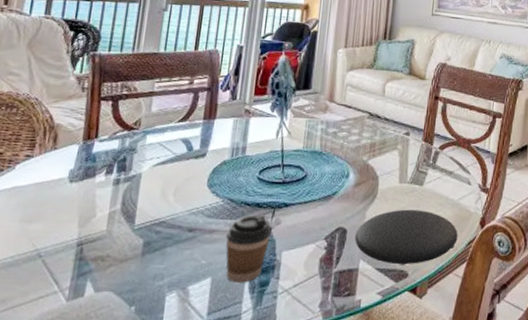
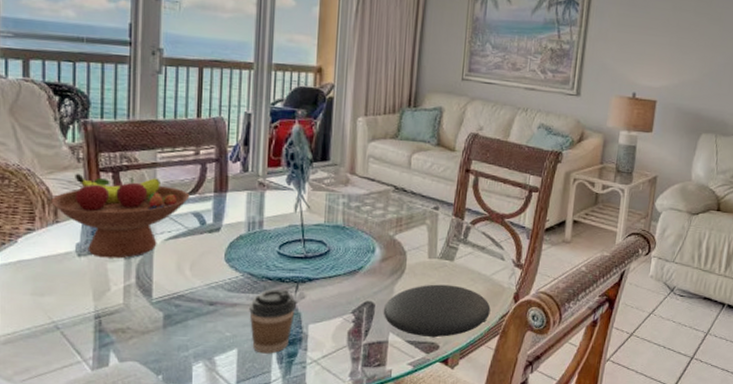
fruit bowl: none [52,101,181,185] -> present [51,173,190,259]

